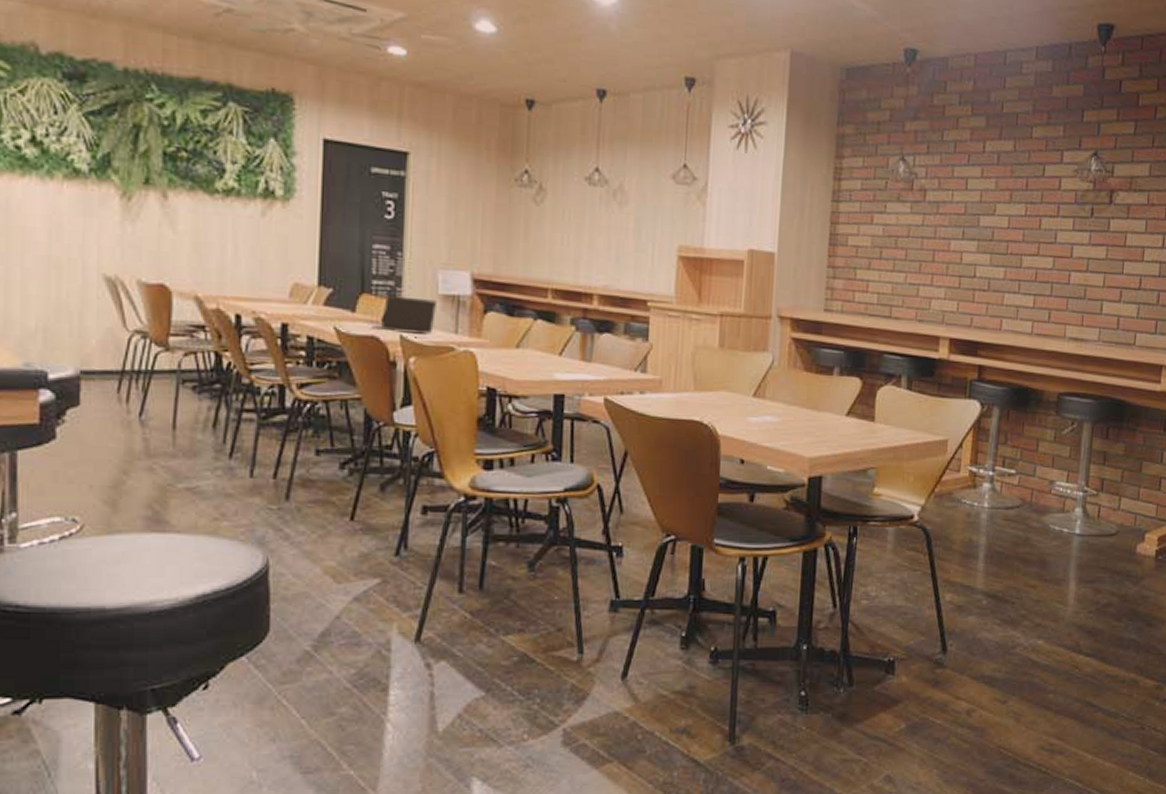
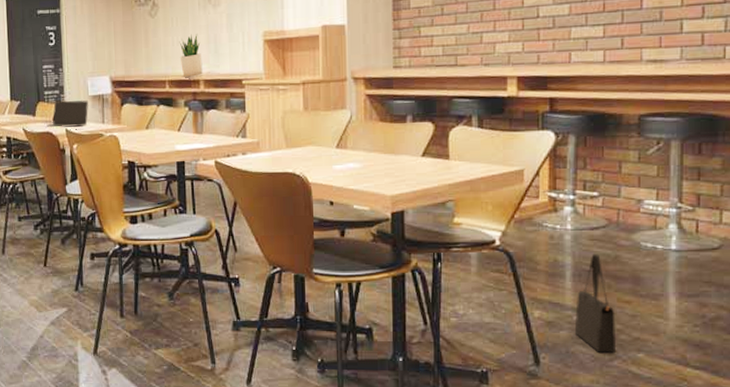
planter: none [570,234,599,289] -> present [179,34,203,77]
tote bag: none [982,534,1021,639] -> present [574,254,615,353]

